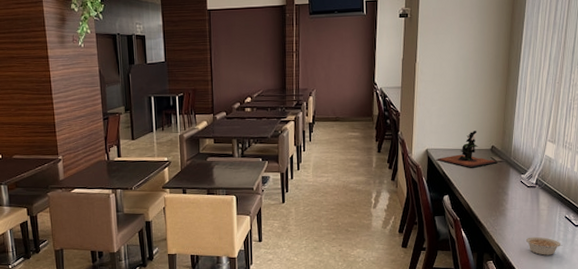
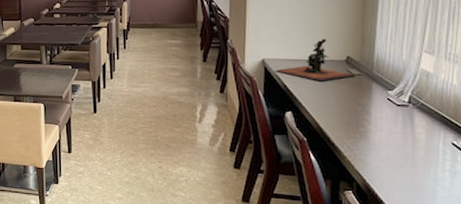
legume: present [525,236,563,255] -> none [396,165,450,189]

